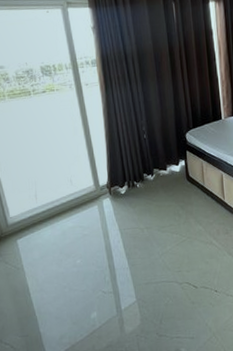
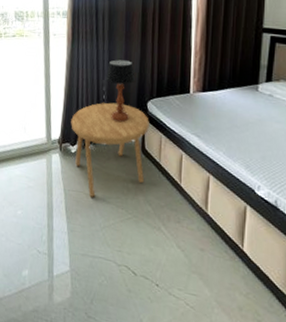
side table: none [116,139,193,230] -> present [71,102,149,197]
table lamp: none [144,98,172,157] -> present [106,59,135,122]

